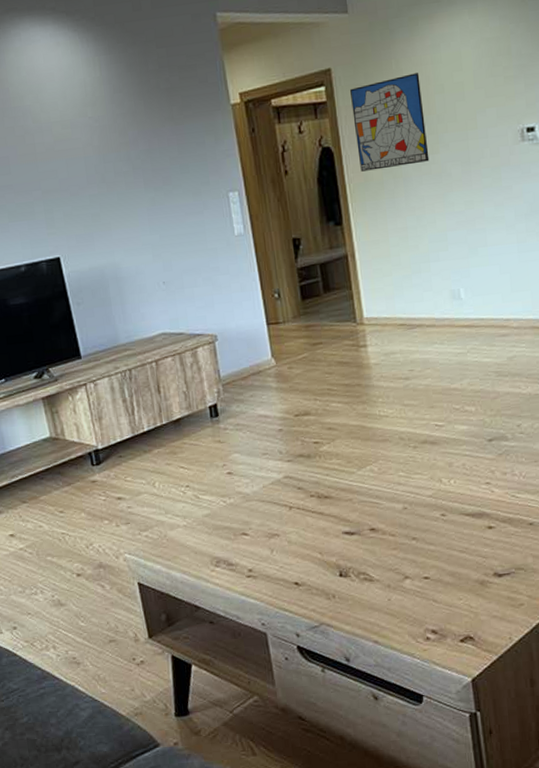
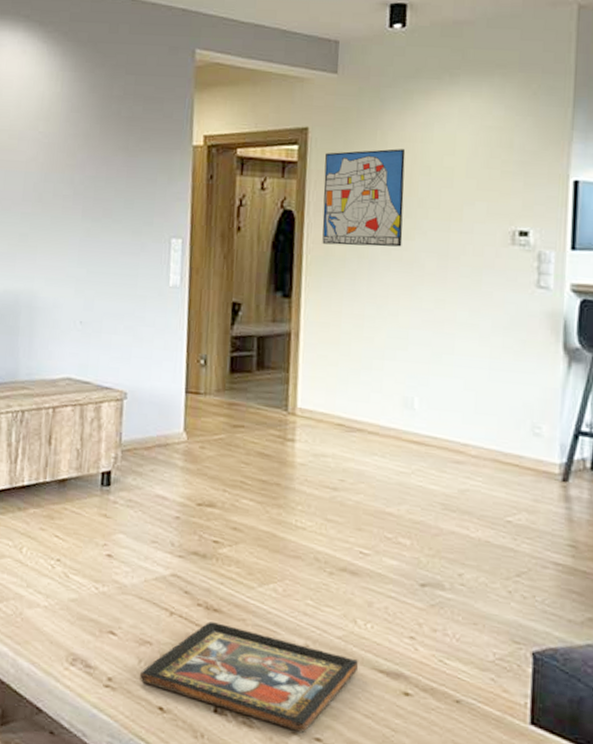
decorative tray: none [274,506,449,576] -> present [140,621,359,732]

